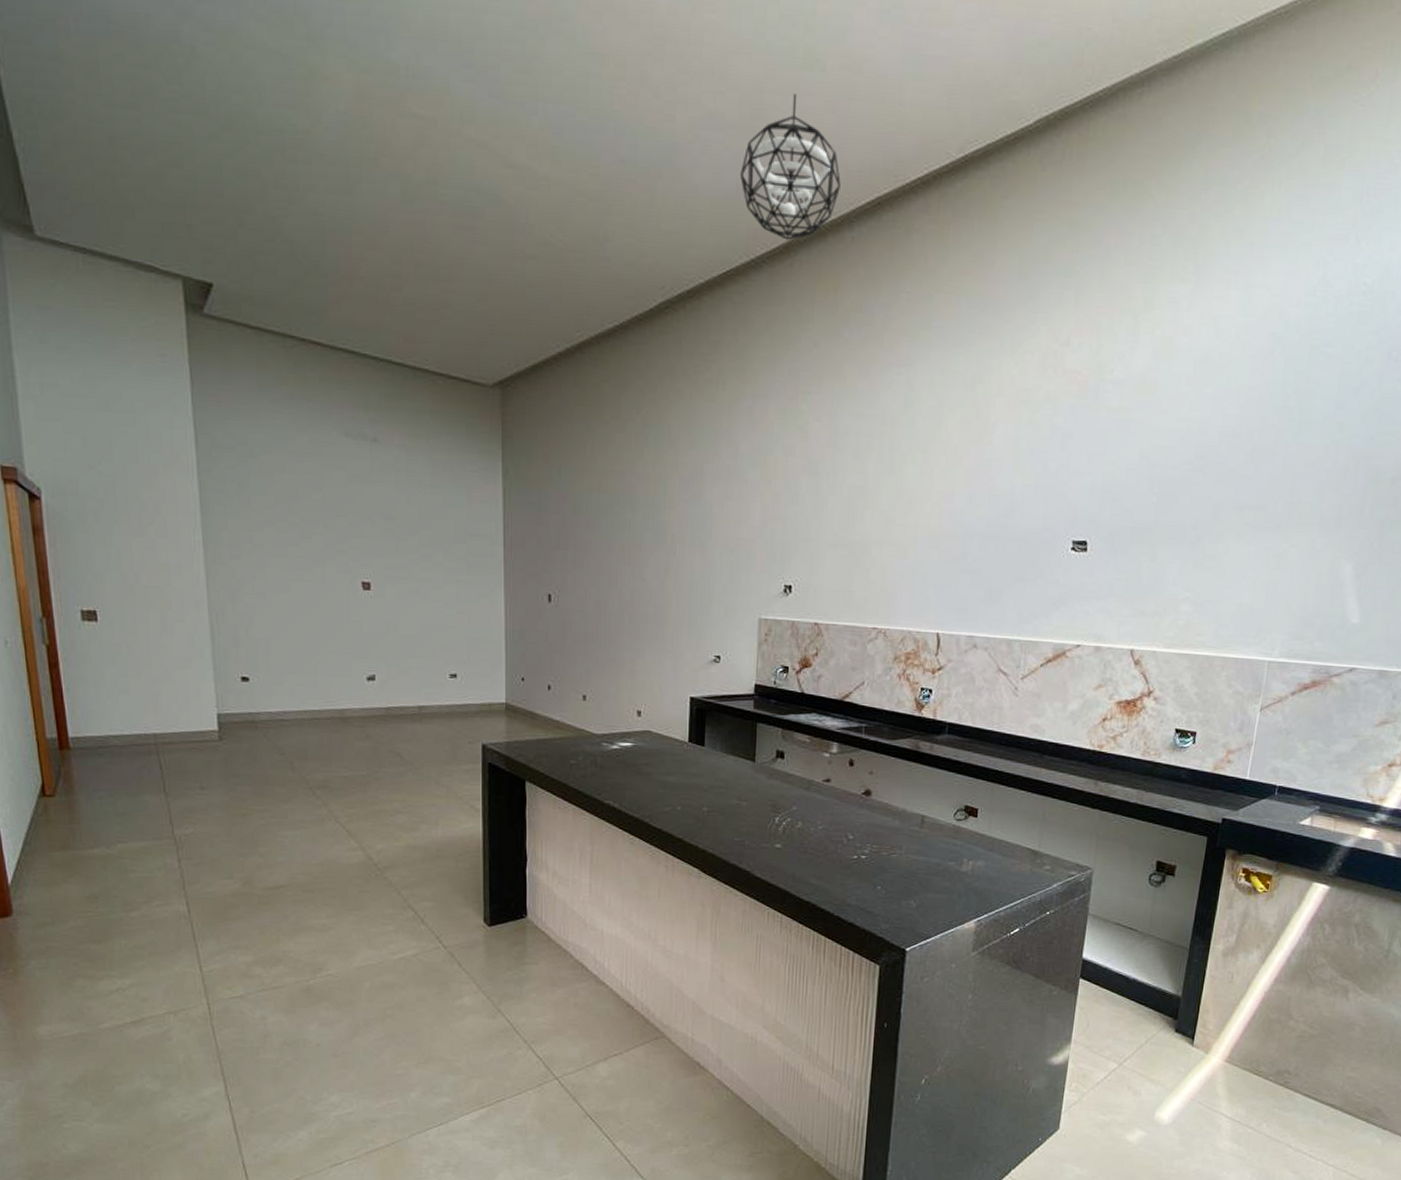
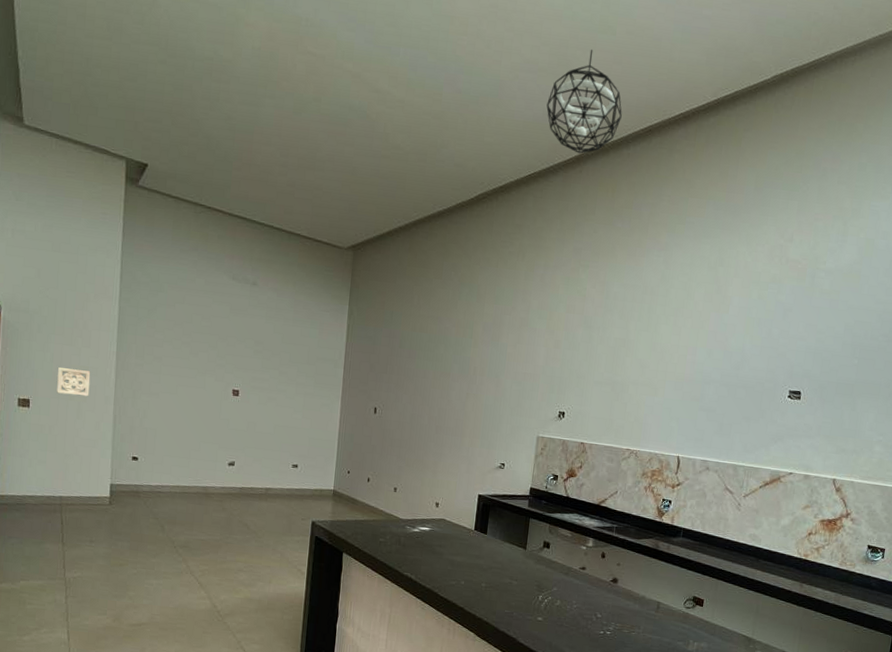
wall ornament: none [128,566,174,603] -> present [57,367,91,397]

